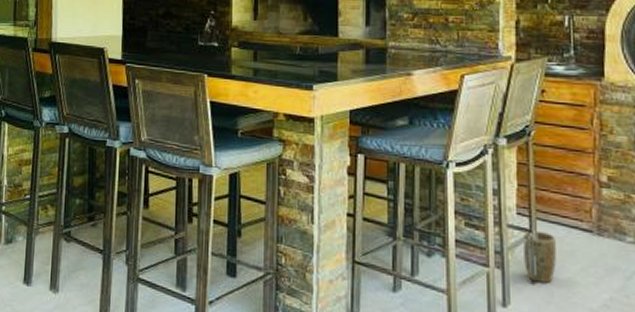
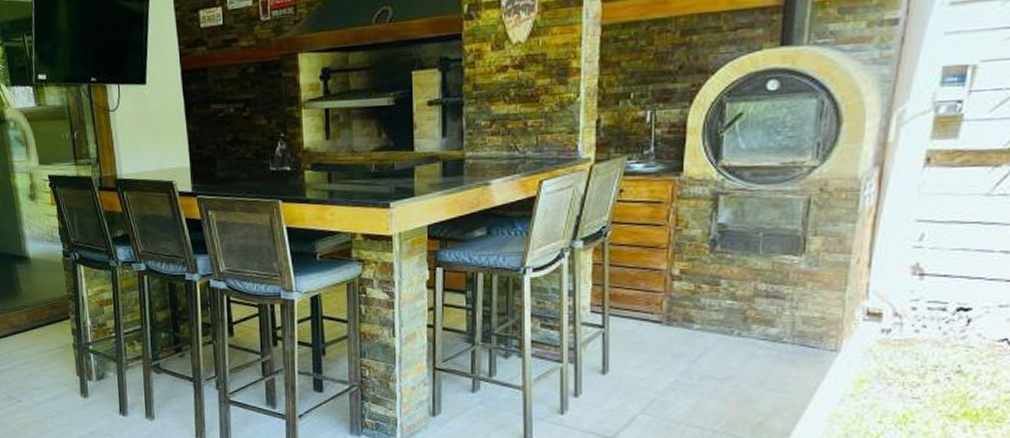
plant pot: present [523,230,556,283] -> none [596,325,627,372]

